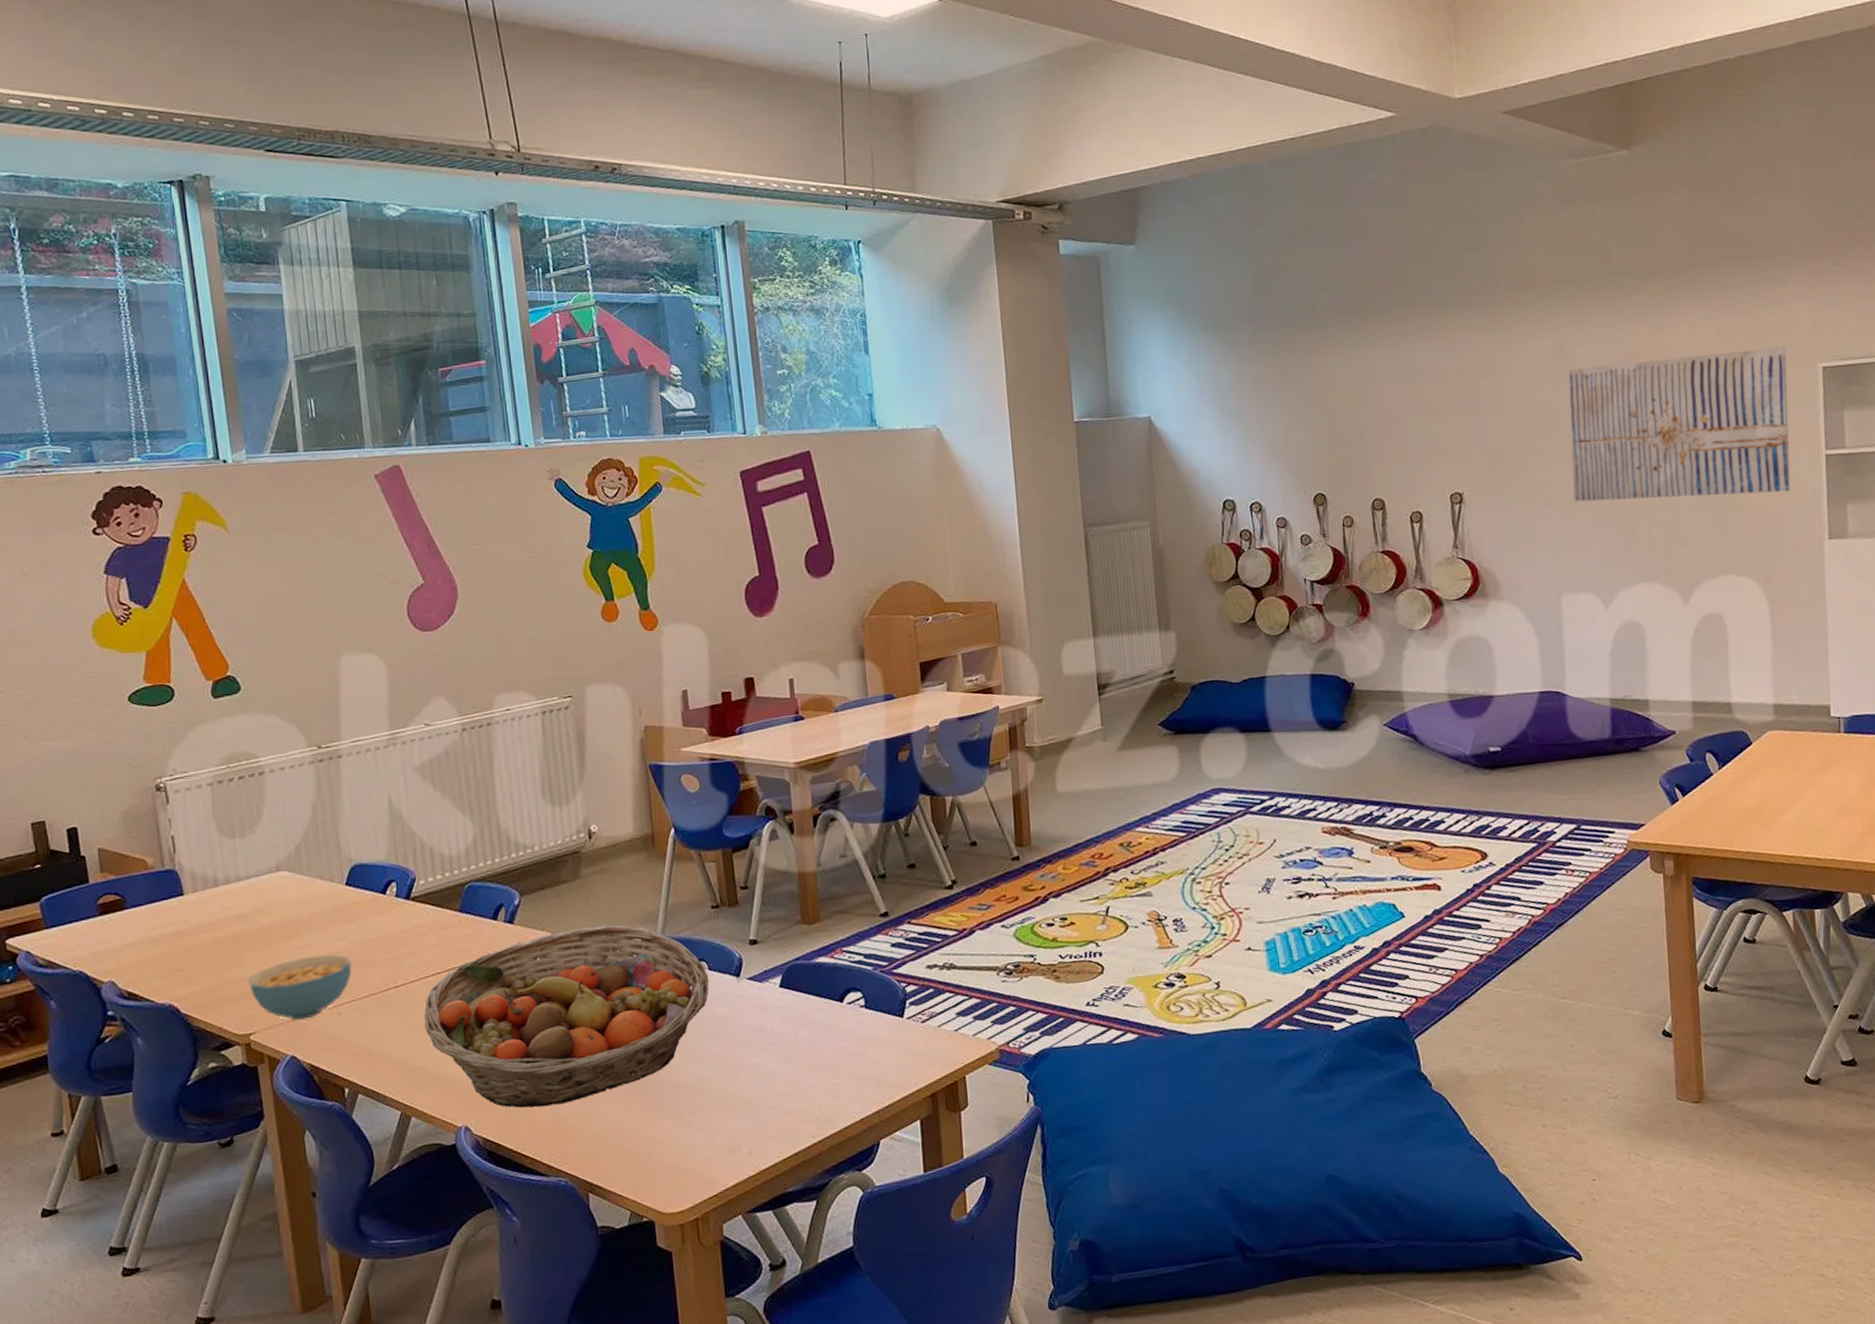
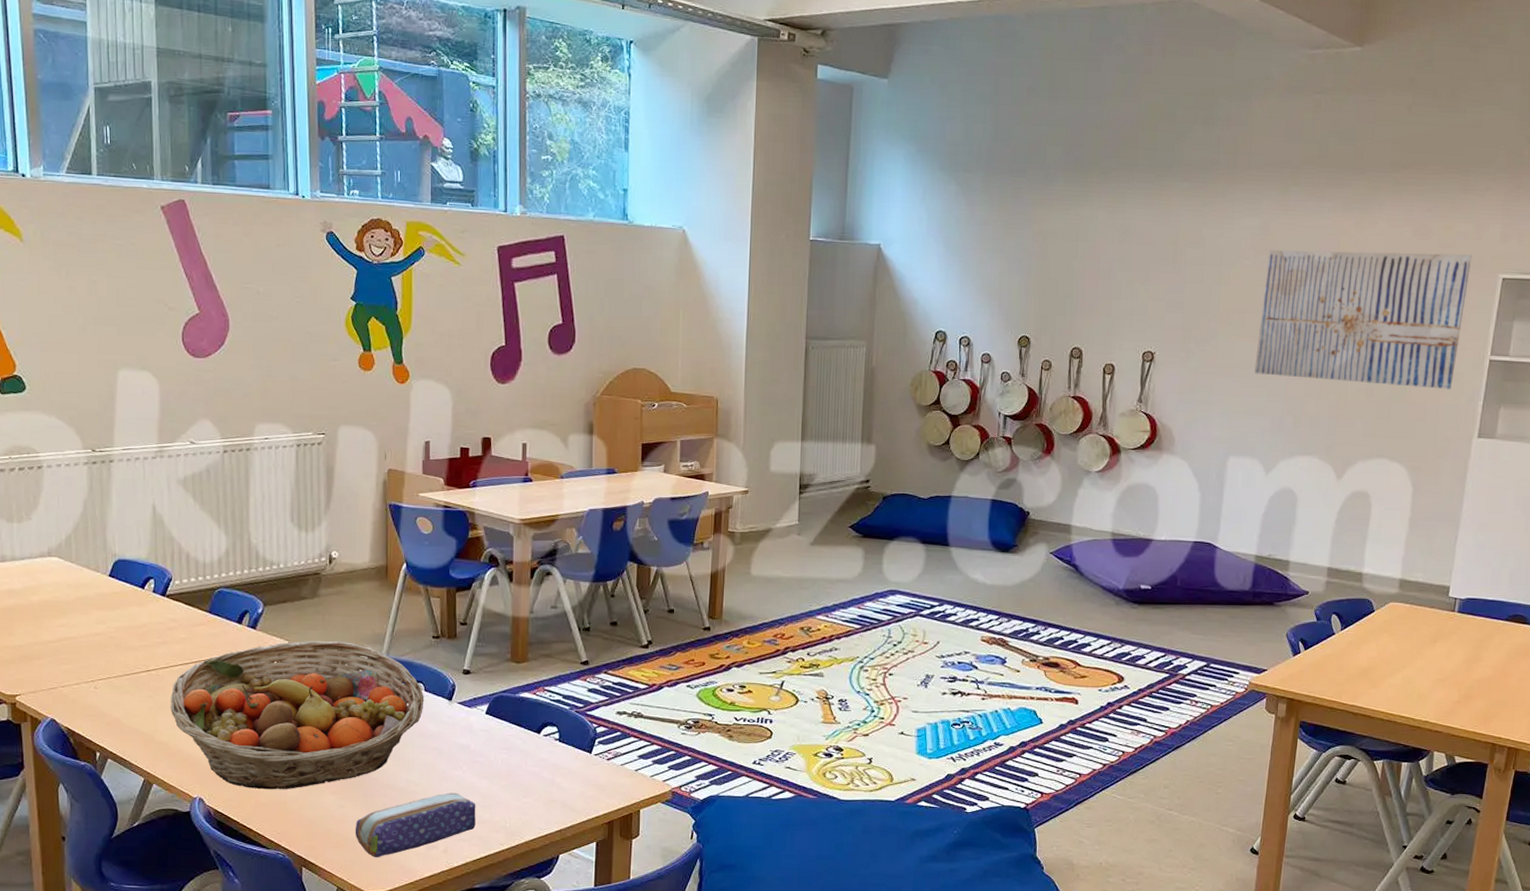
cereal bowl: present [249,954,352,1020] -> none [17,634,110,689]
pencil case: none [644,1082,781,1172] -> present [355,792,476,858]

